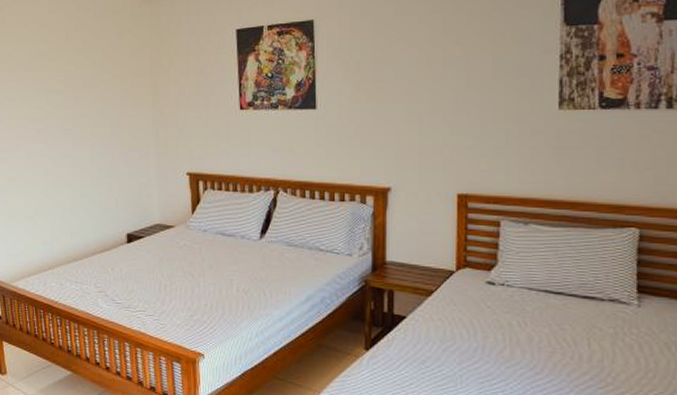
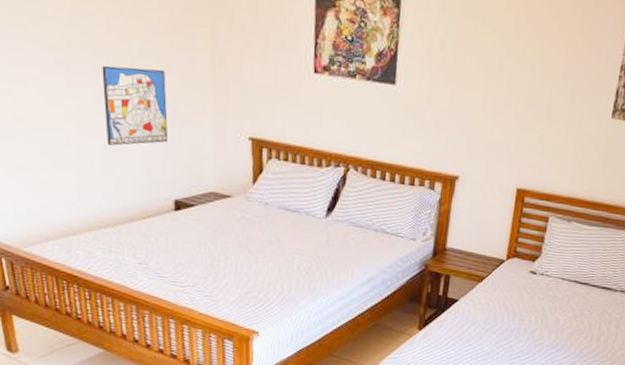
wall art: none [70,126,121,192] -> present [102,65,169,146]

